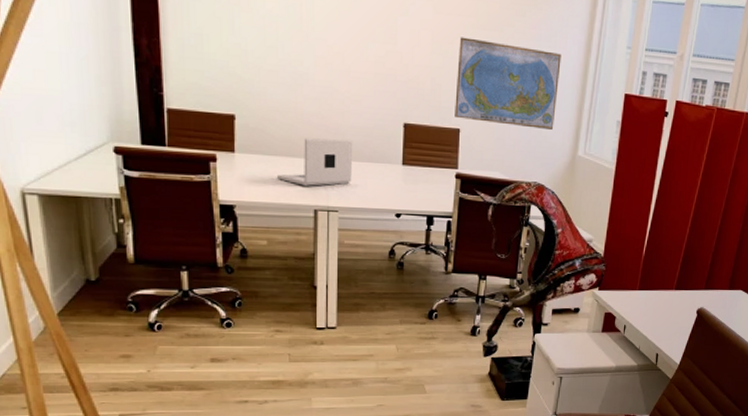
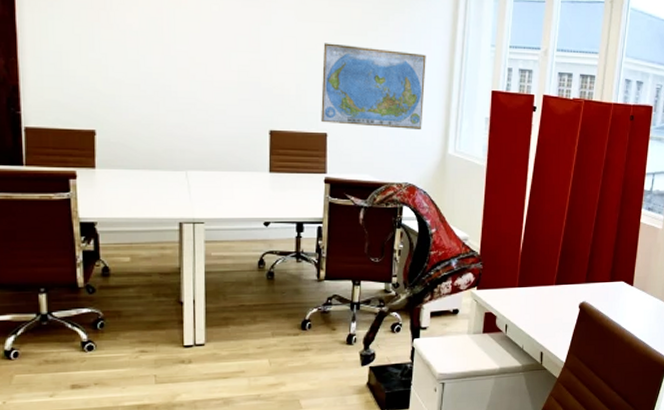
laptop: present [277,138,353,186] -> none [140,149,218,198]

